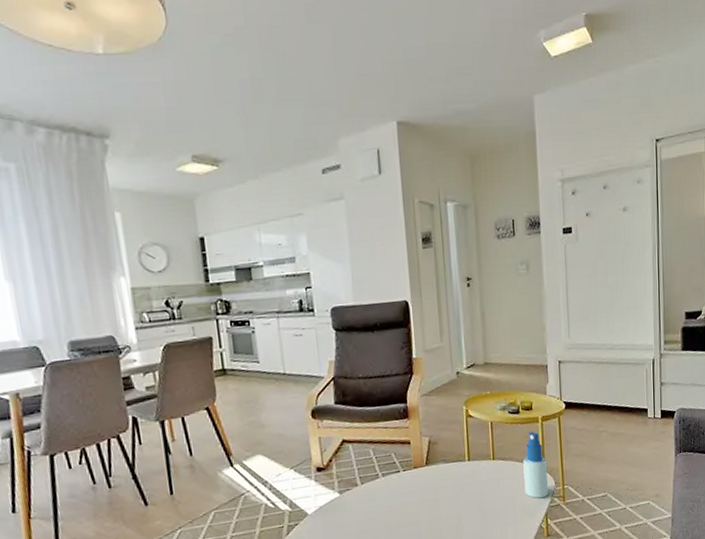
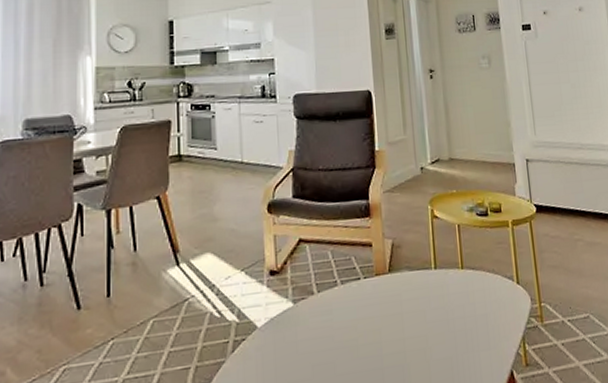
spray bottle: present [523,431,548,498] -> none [494,237,524,317]

